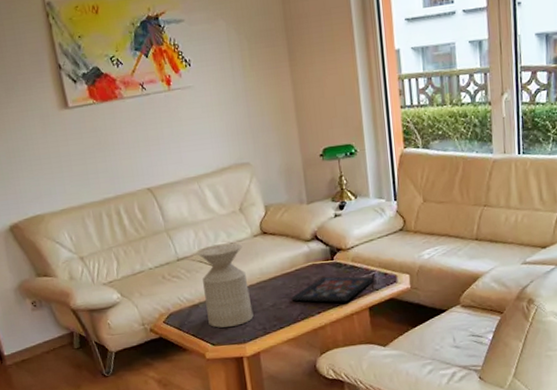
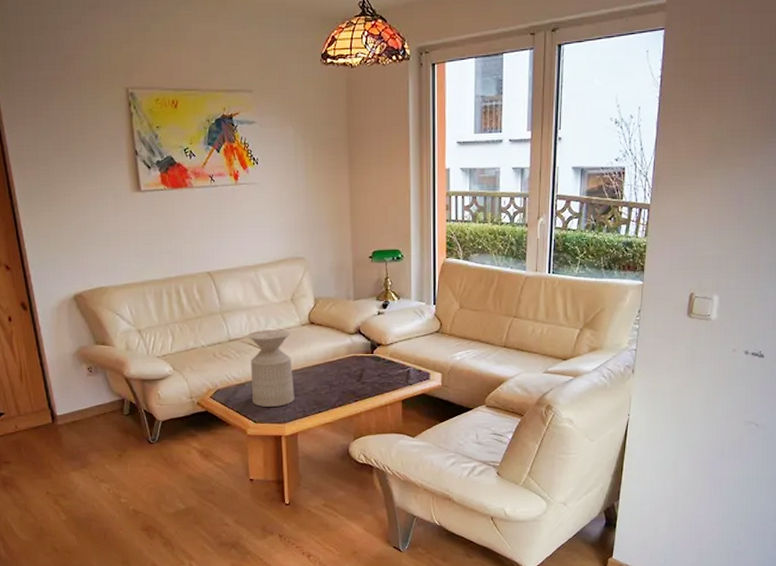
decorative tray: present [291,276,374,302] -> none [331,369,409,393]

